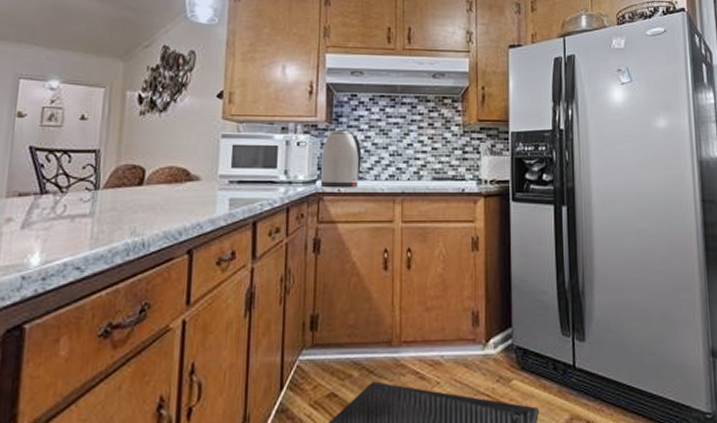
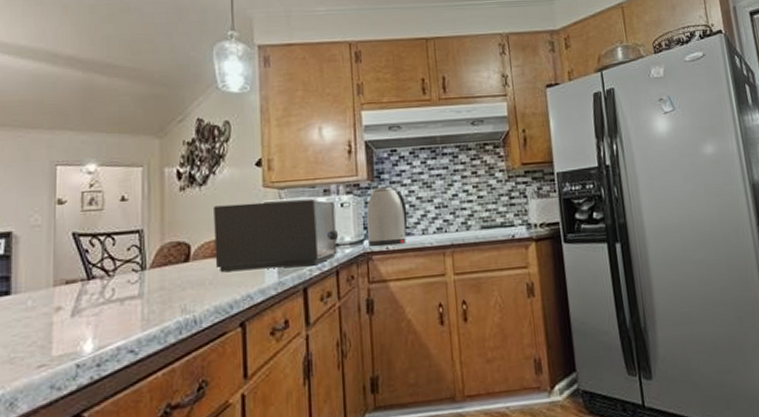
toaster: none [168,133,293,201] -> present [214,199,339,273]

